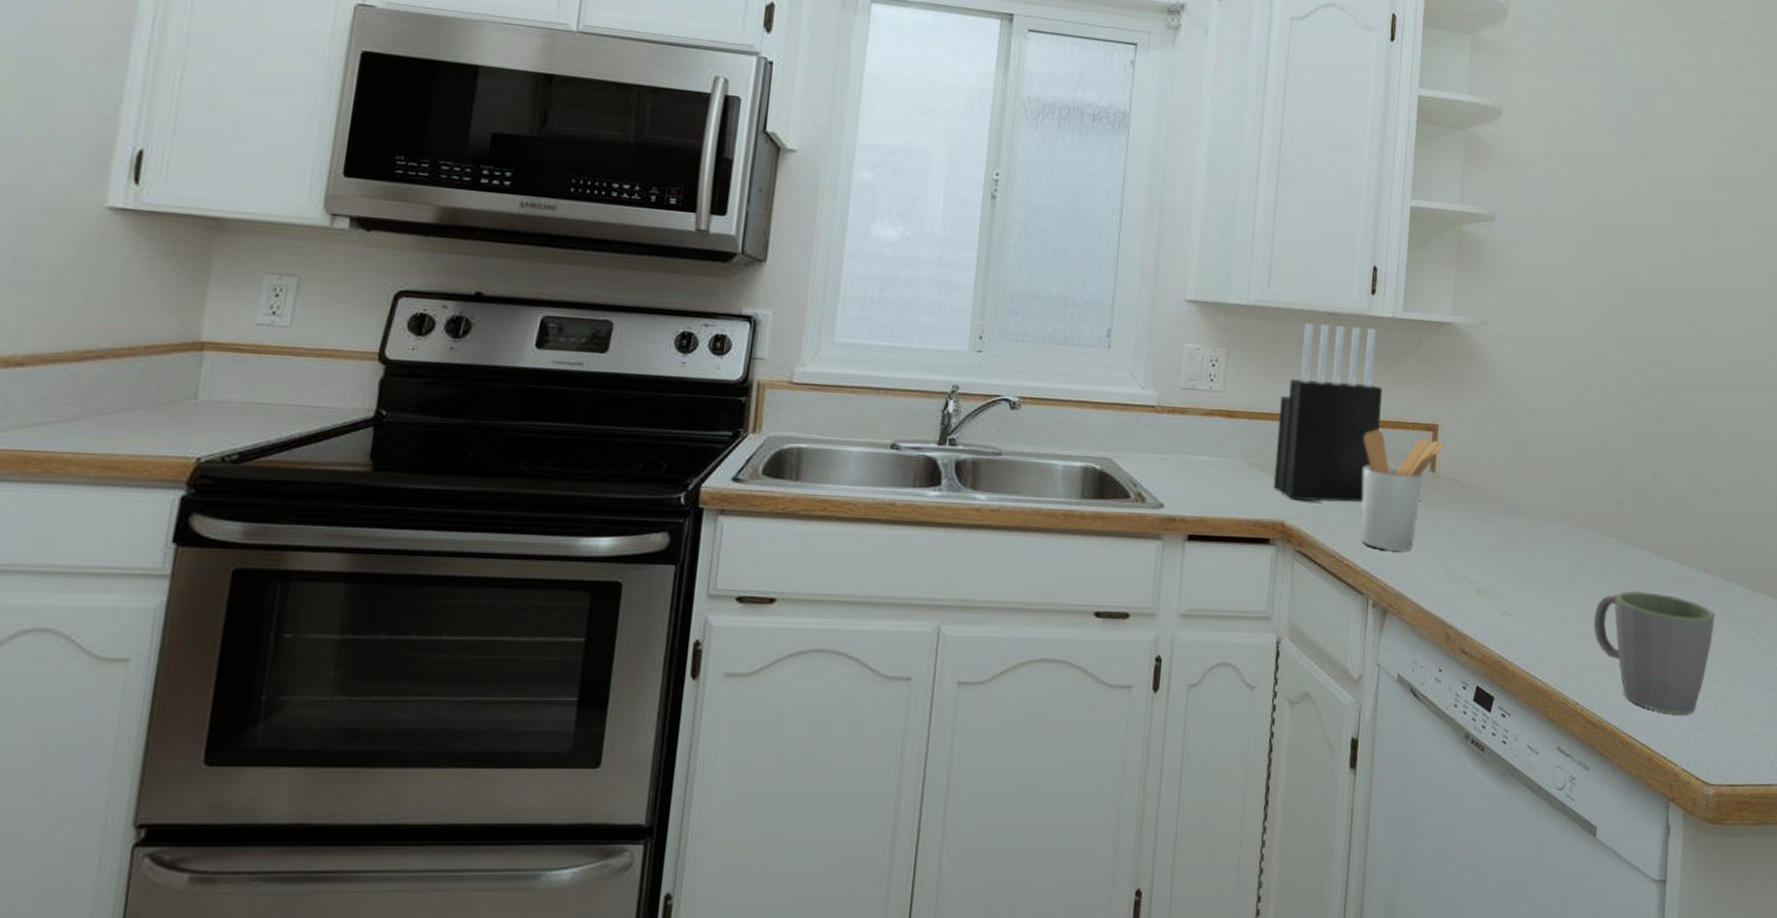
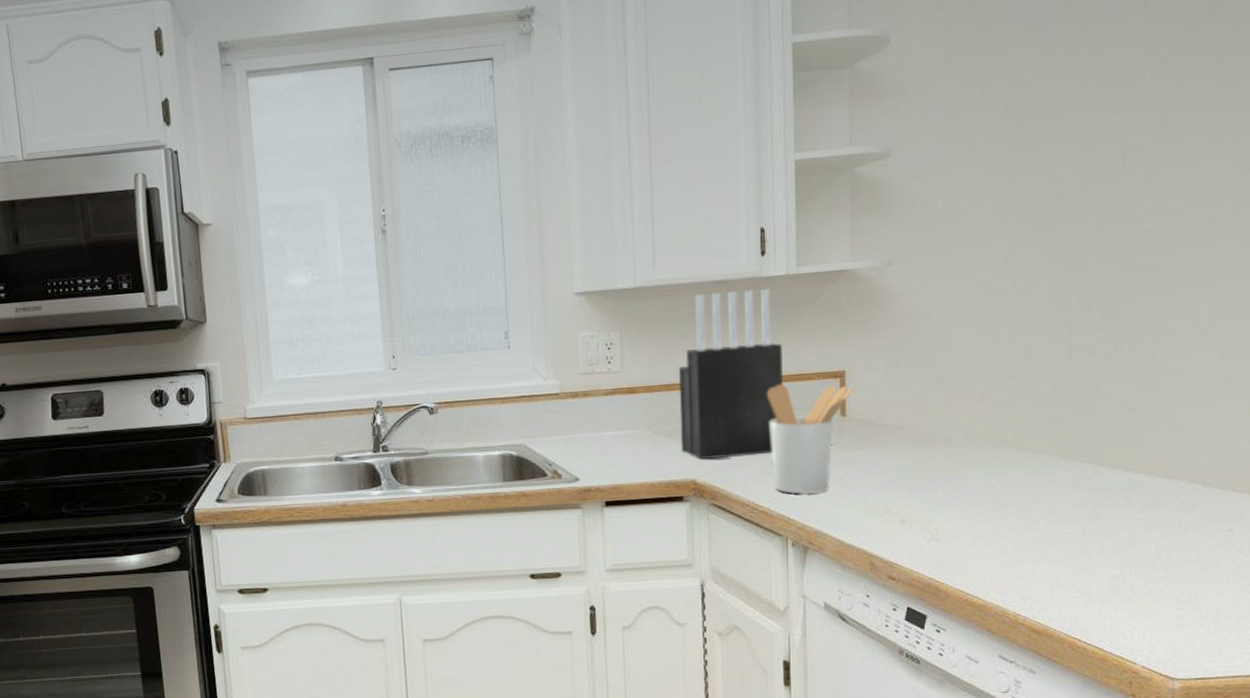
mug: present [1593,590,1715,714] -> none [1032,503,1176,617]

